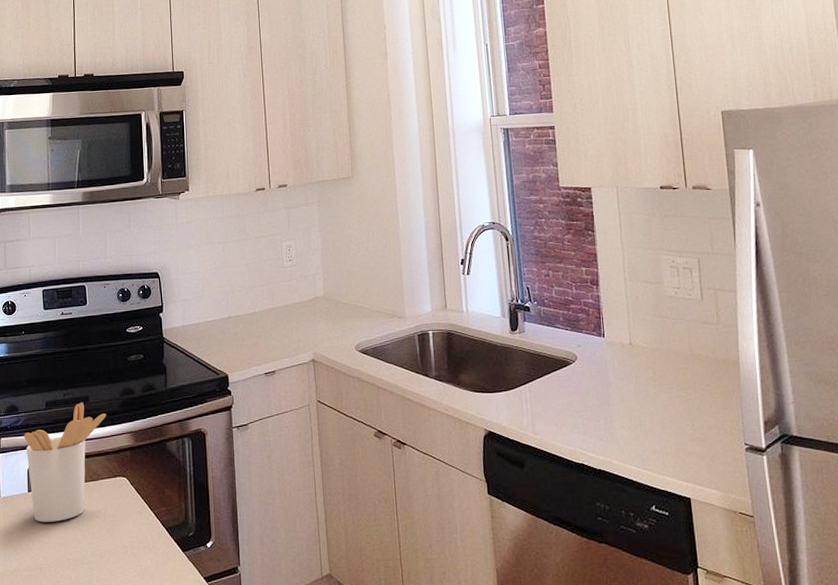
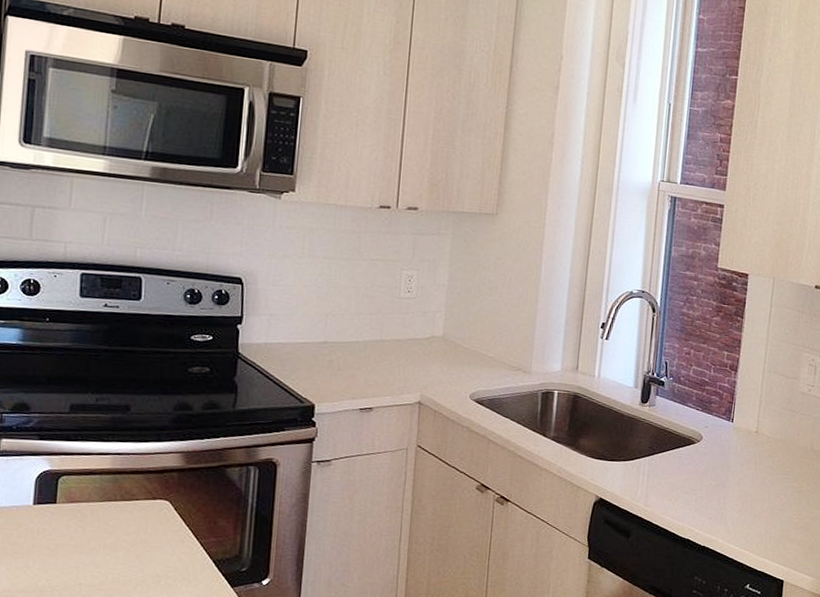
utensil holder: present [24,402,107,522] -> none [35,410,153,541]

